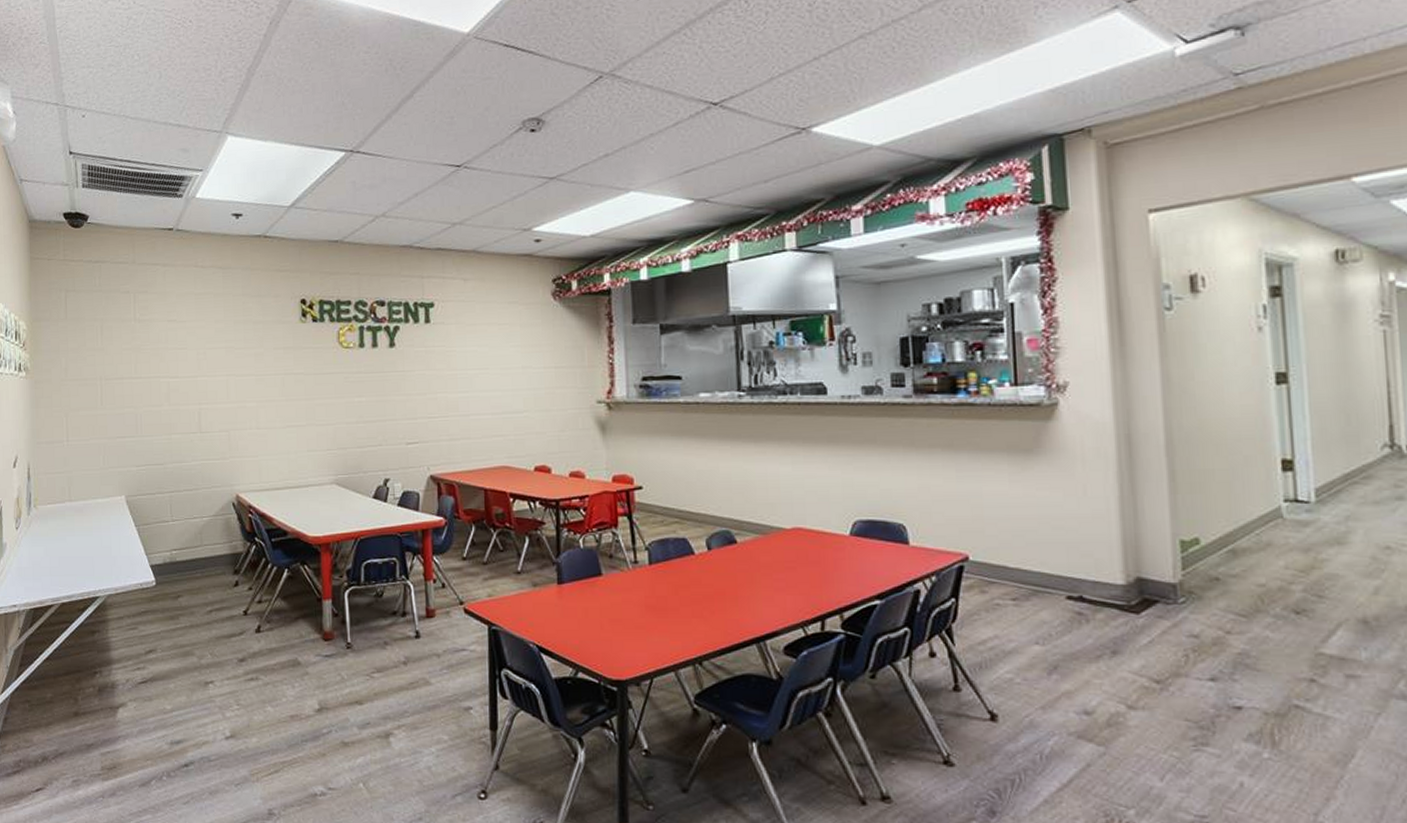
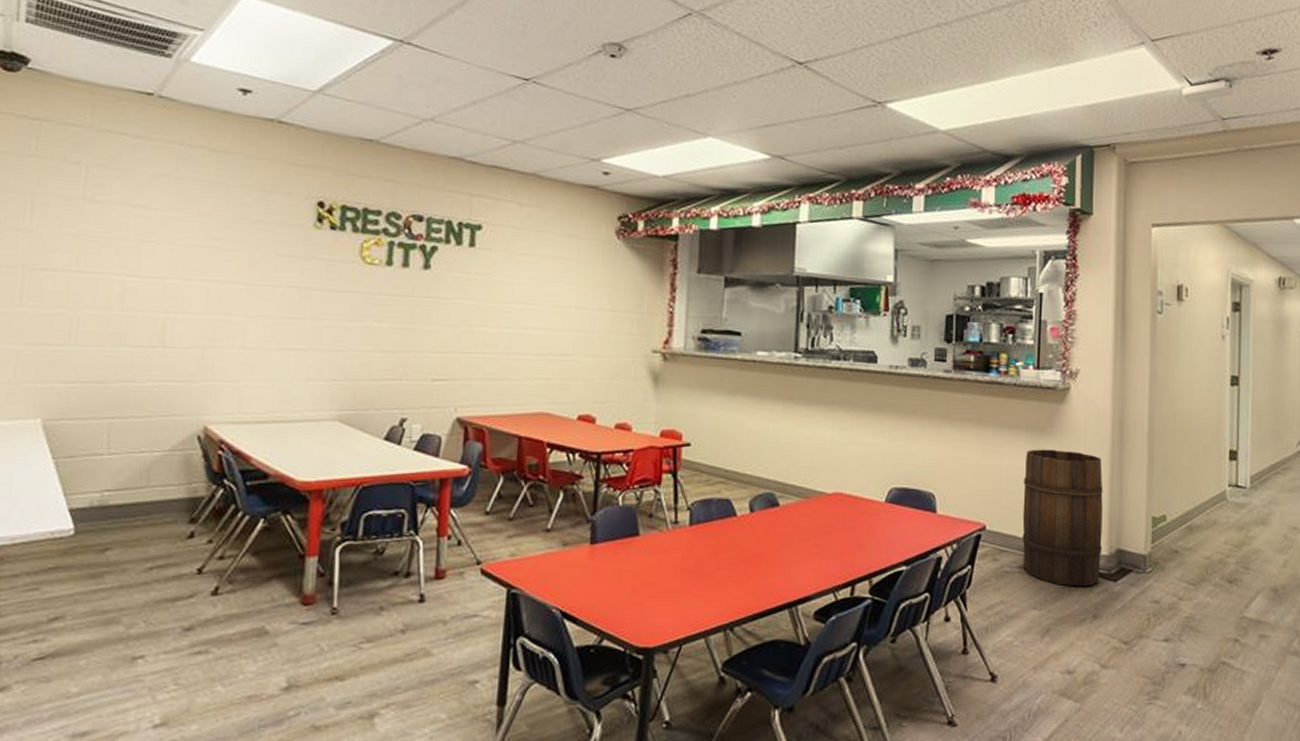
wooden barrel: none [1010,471,1116,620] -> present [1022,449,1103,587]

